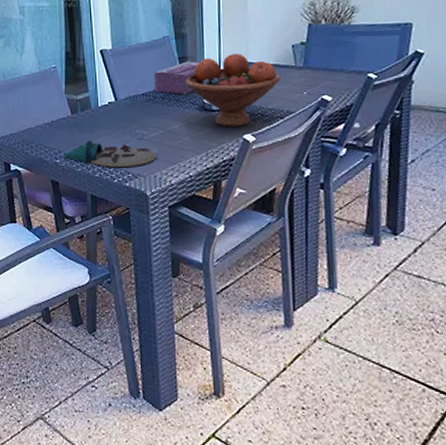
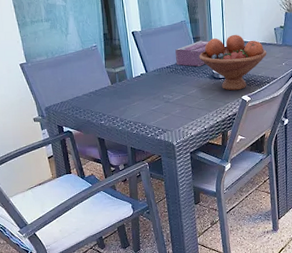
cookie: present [63,140,157,167] -> none [107,104,180,125]

